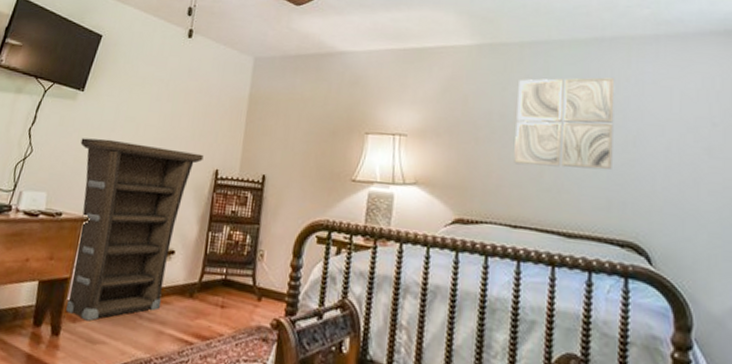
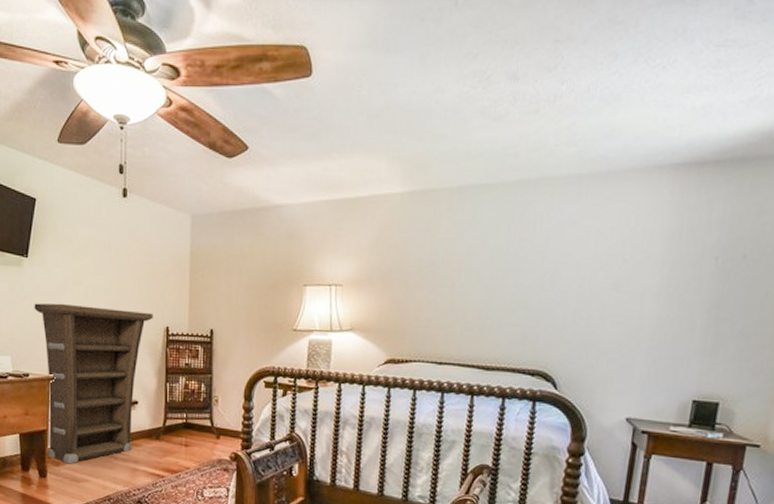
wall art: present [514,77,615,170] -> none [441,220,538,309]

